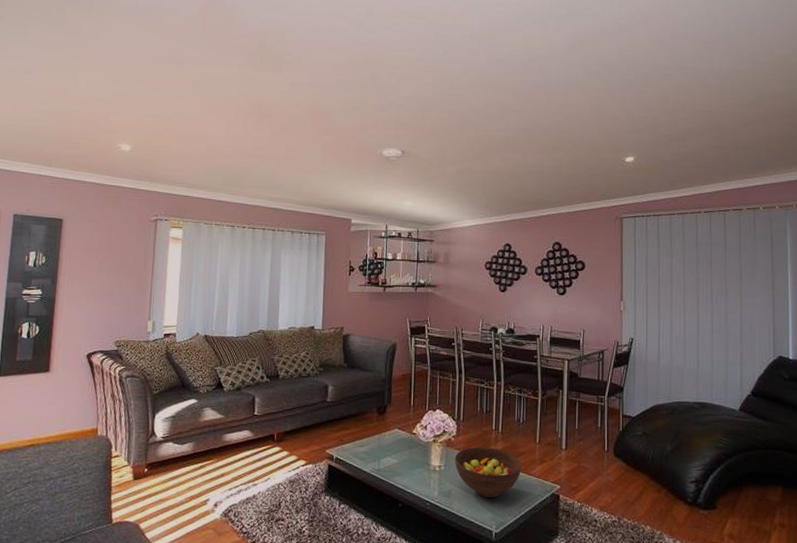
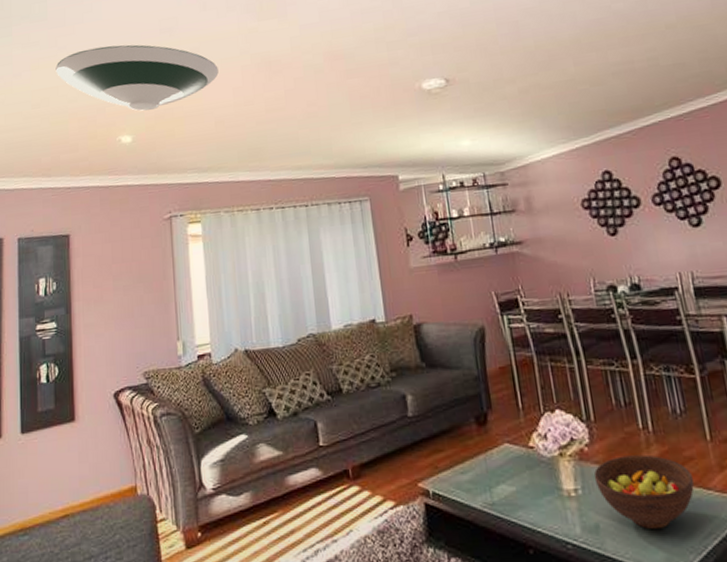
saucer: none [67,61,216,127] -> present [55,44,219,111]

